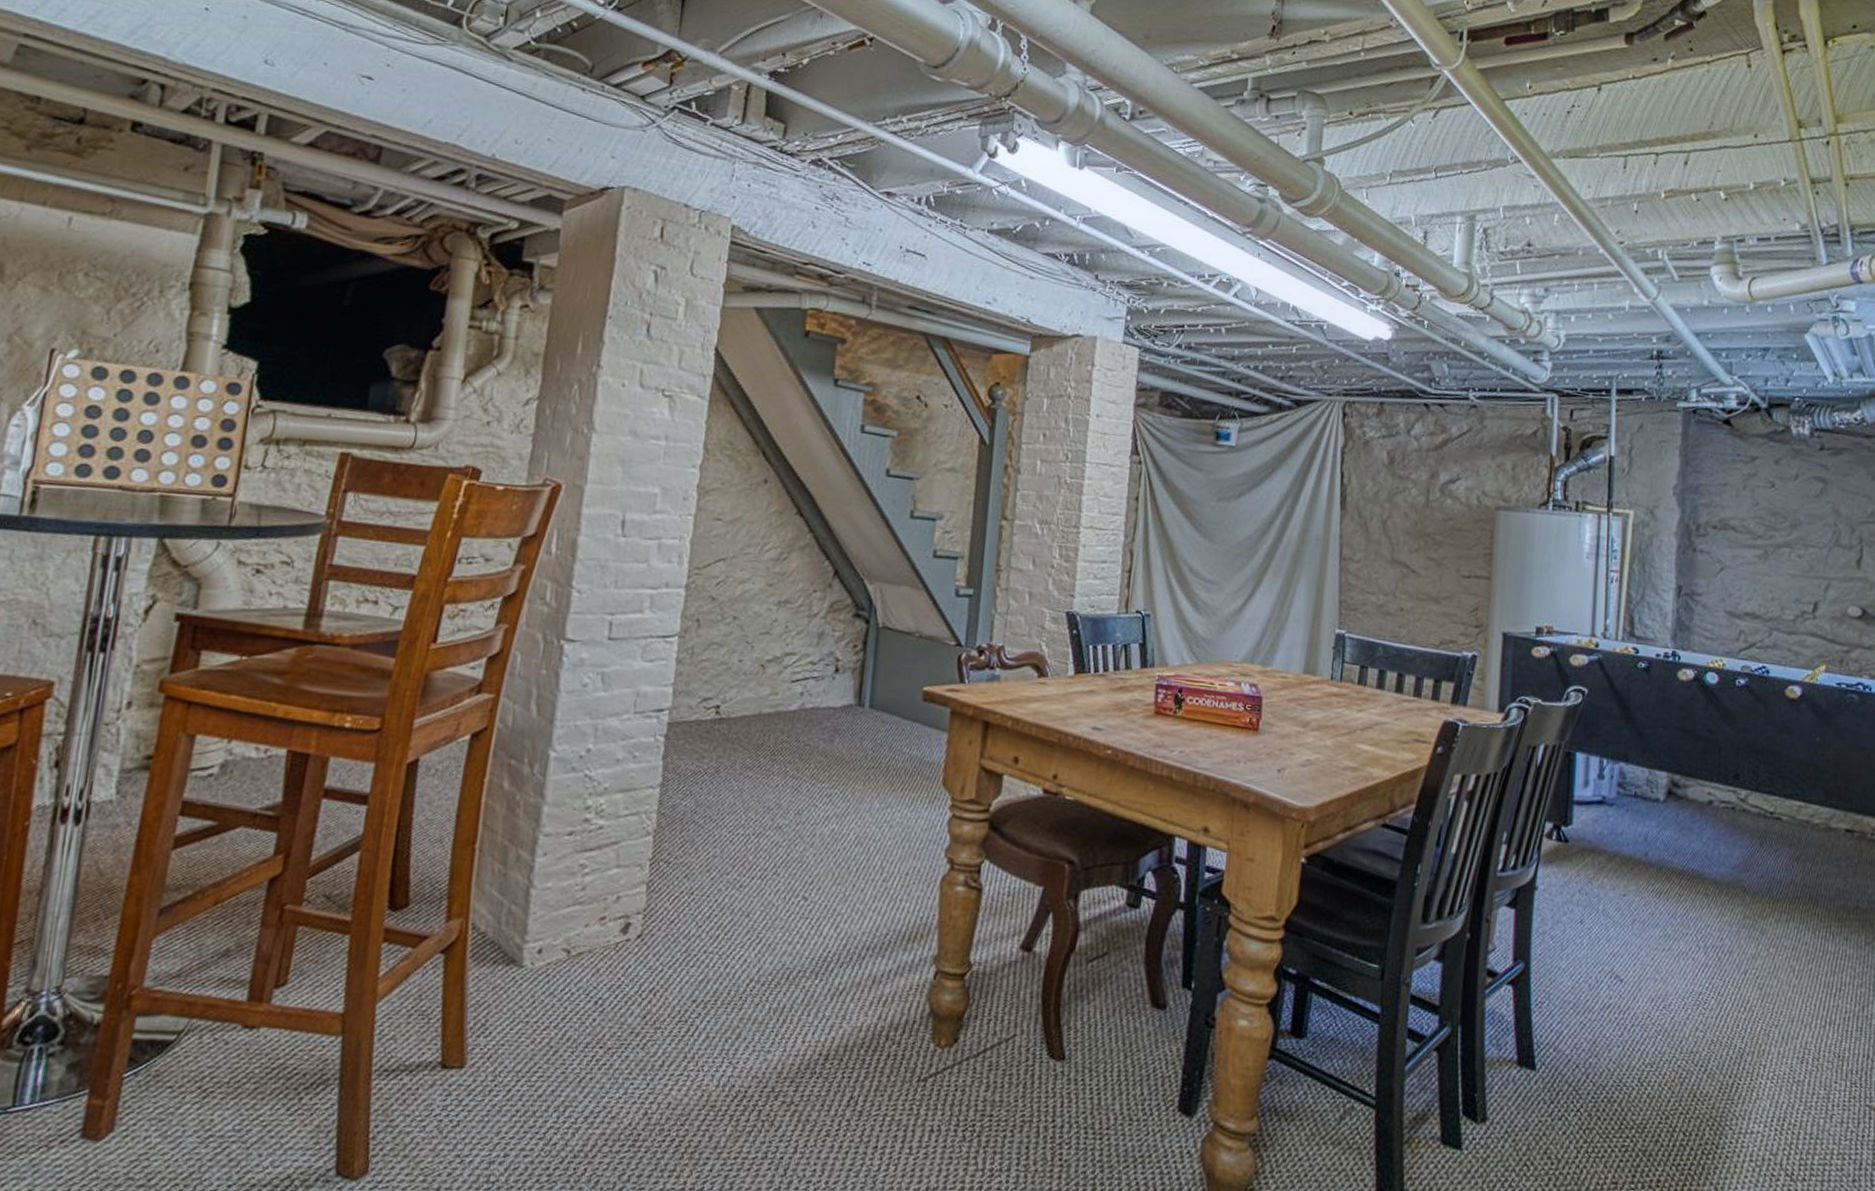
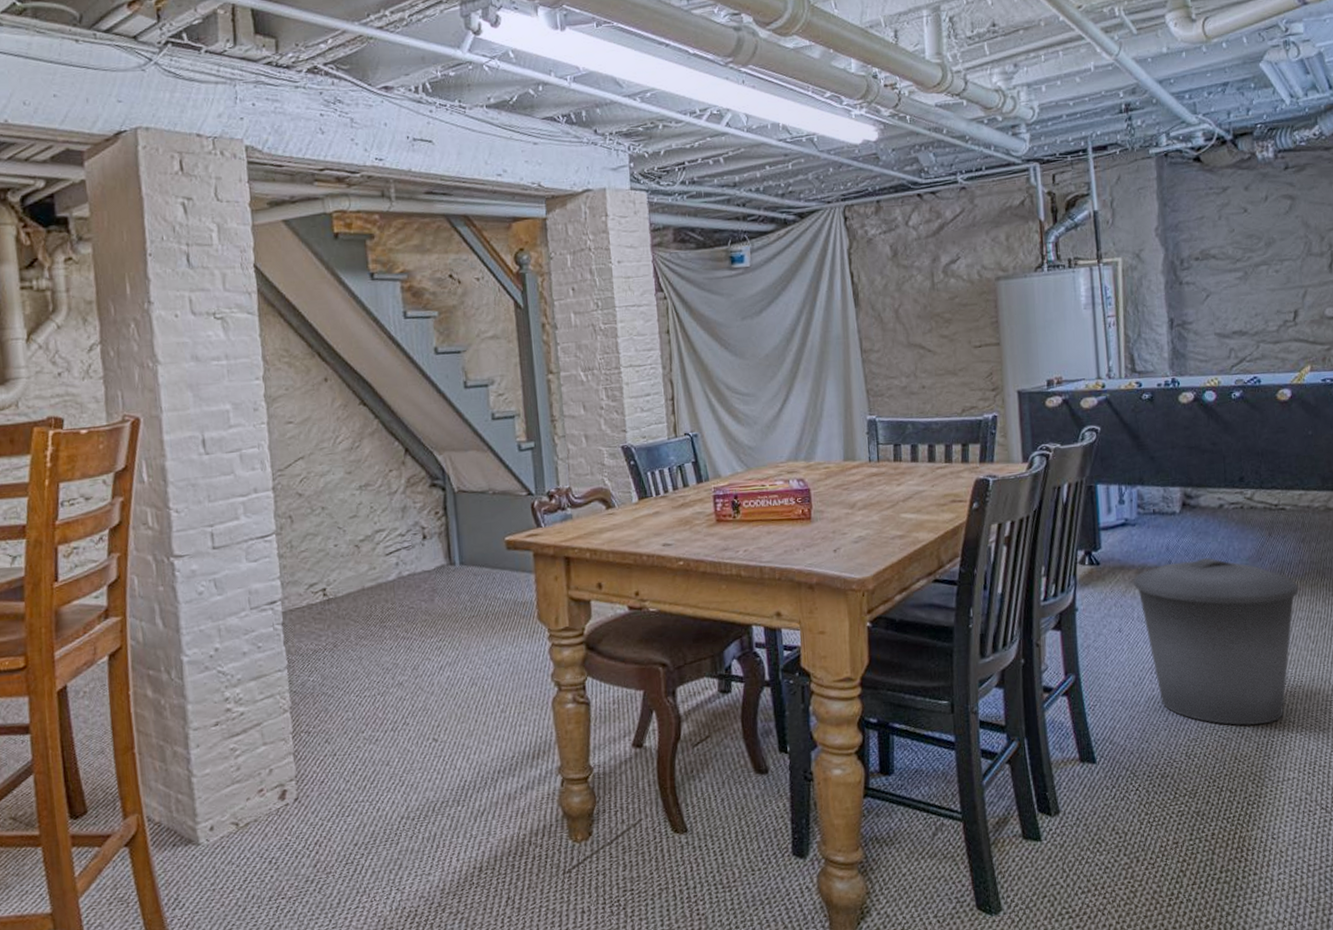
trash can: none [1602,855,1787,1062] -> present [1133,558,1299,726]

